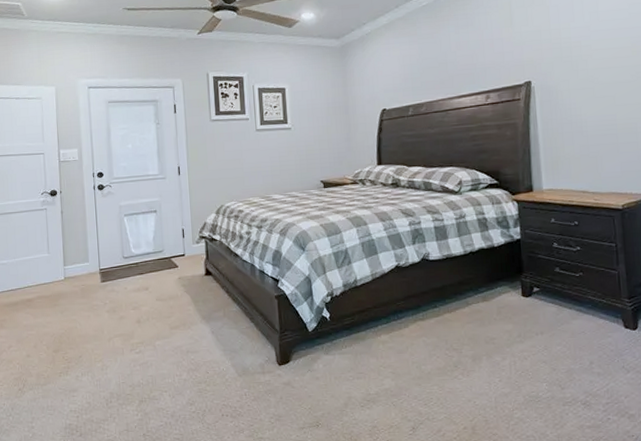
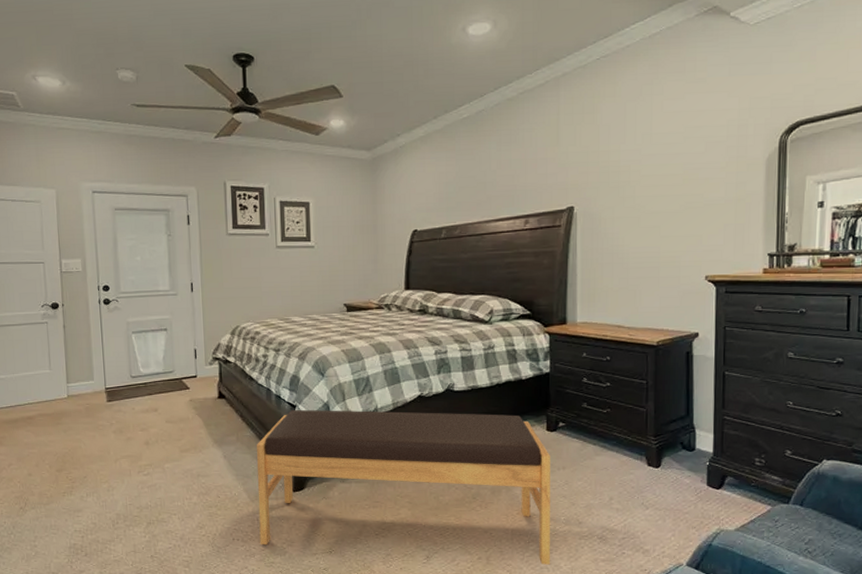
bench: none [243,281,536,433] -> present [256,409,550,565]

